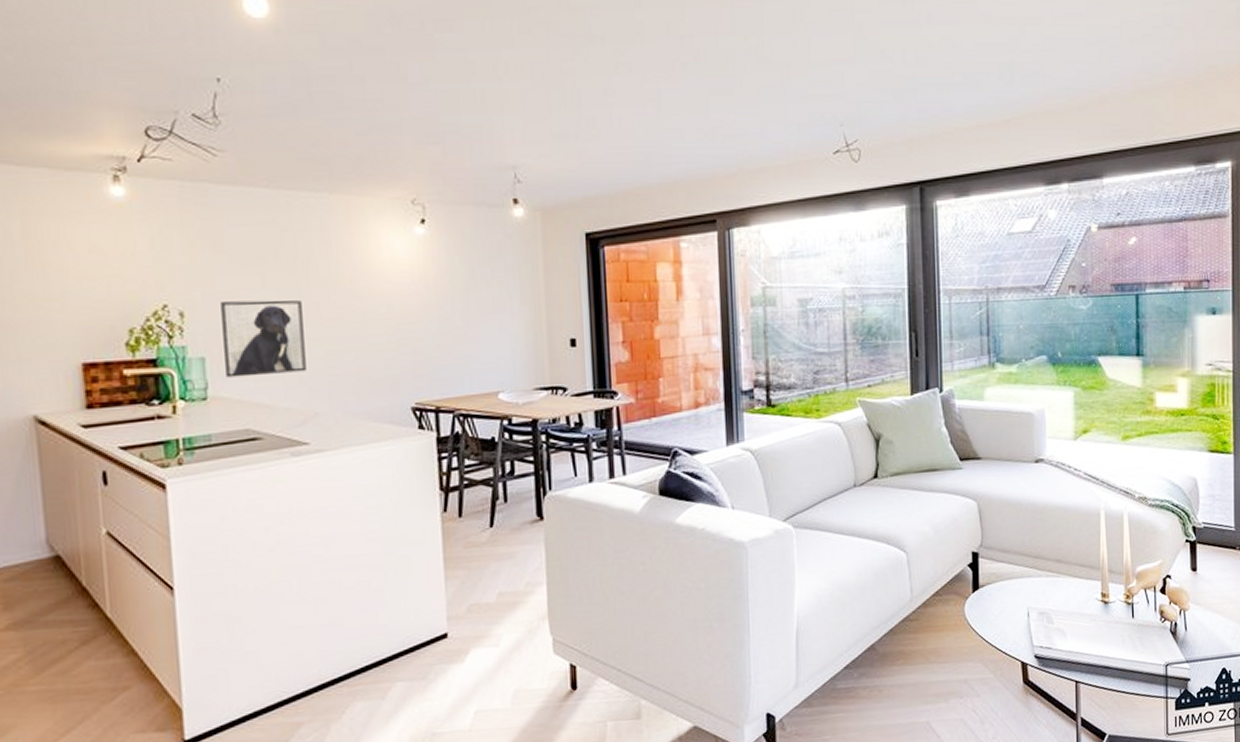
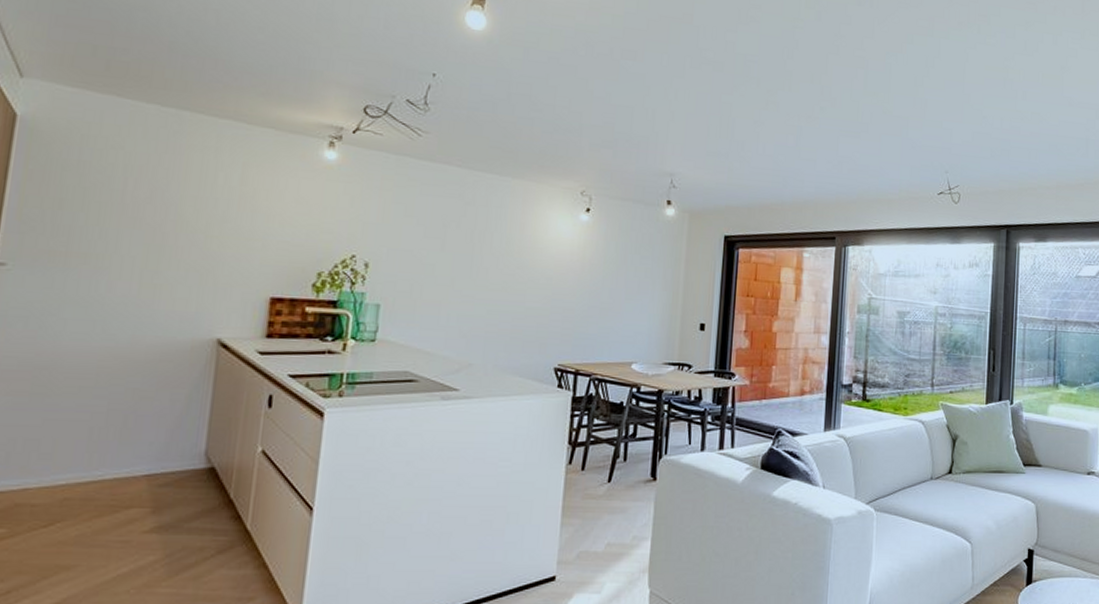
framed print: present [221,300,306,378] -> none [396,258,473,326]

